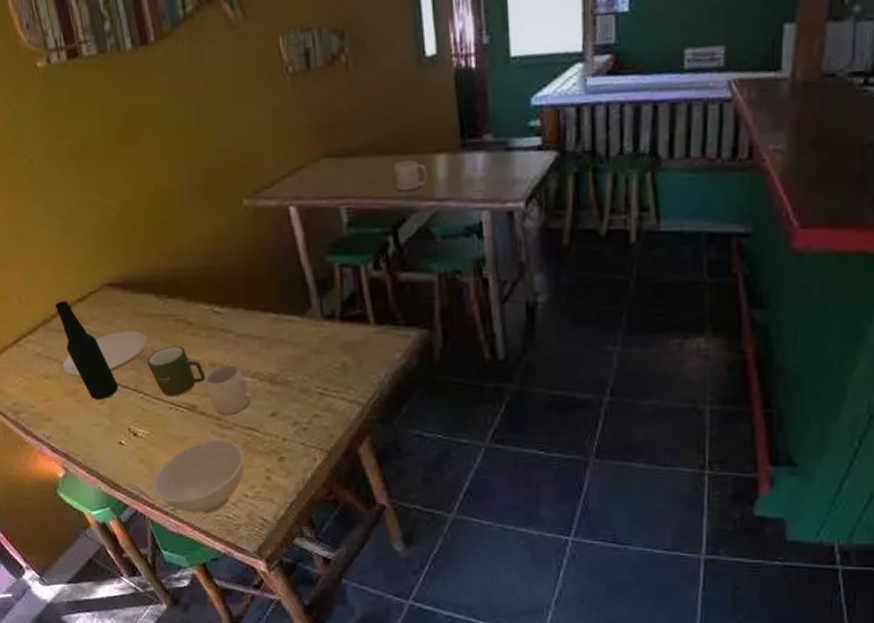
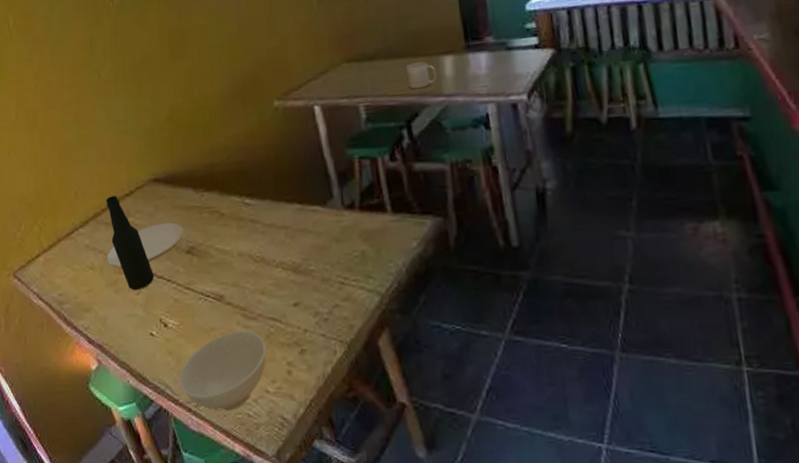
mug: present [147,345,205,397] -> none [181,236,234,287]
mug: present [205,364,259,415] -> none [233,254,282,305]

